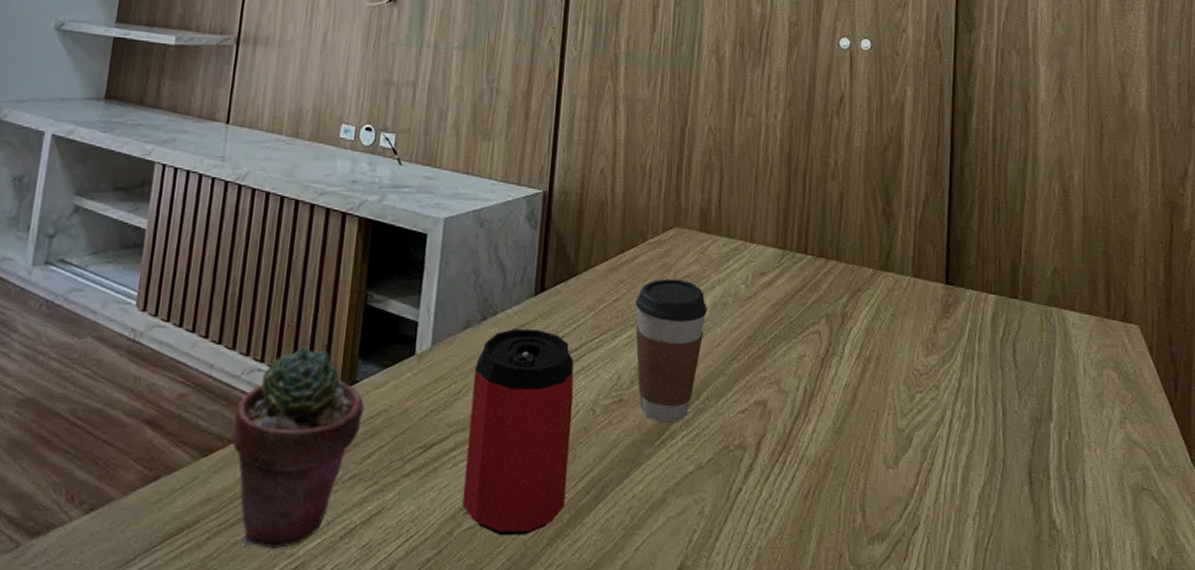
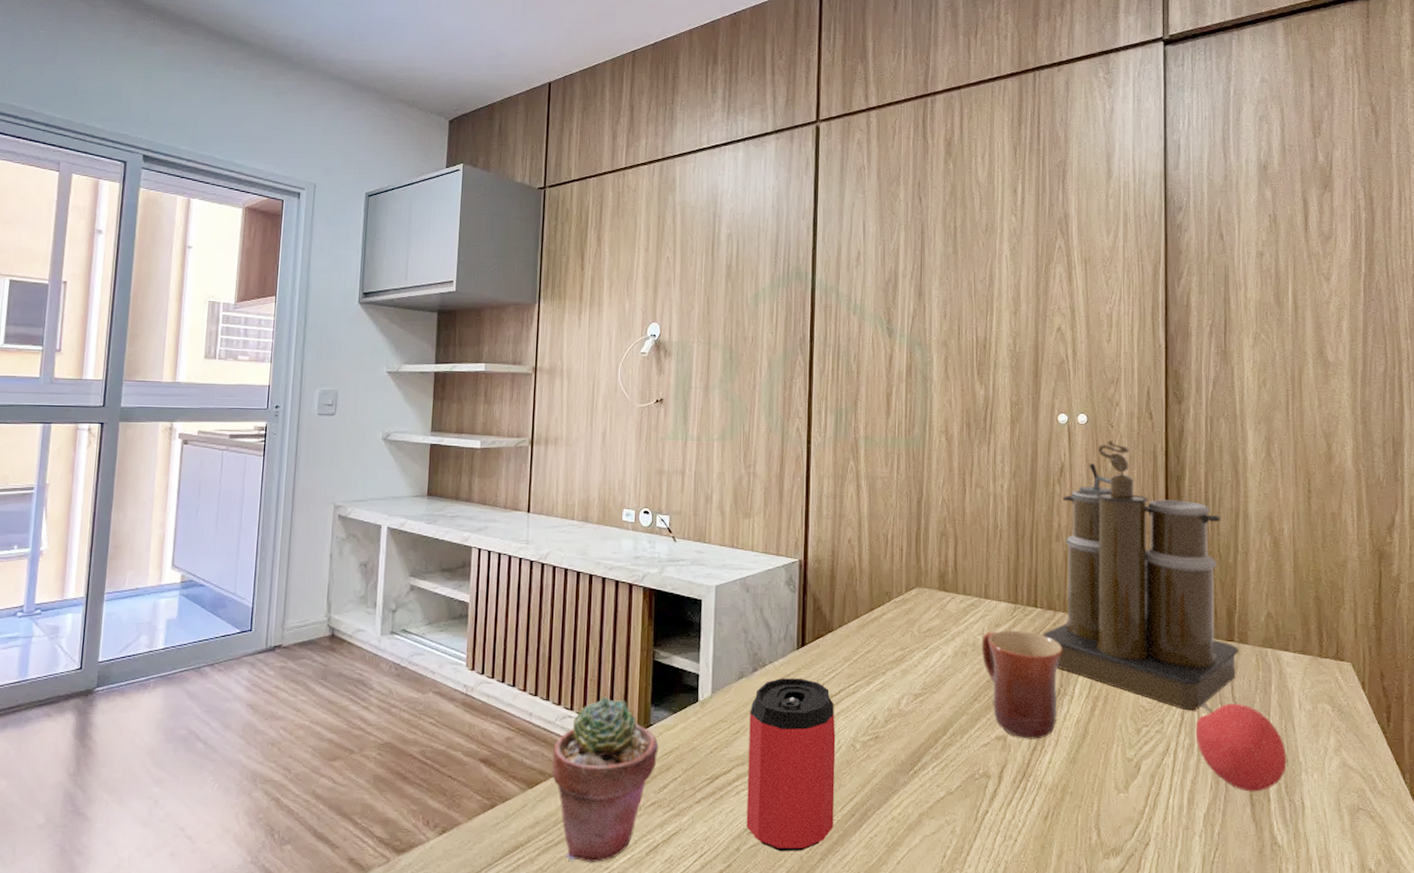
coffee cup: present [635,278,708,424] -> none [885,632,949,756]
mug: none [743,279,834,406] -> present [981,630,1063,739]
coffee maker: none [812,69,1023,376] -> present [1042,440,1239,711]
fruit: none [973,366,1069,469] -> present [1195,702,1287,792]

